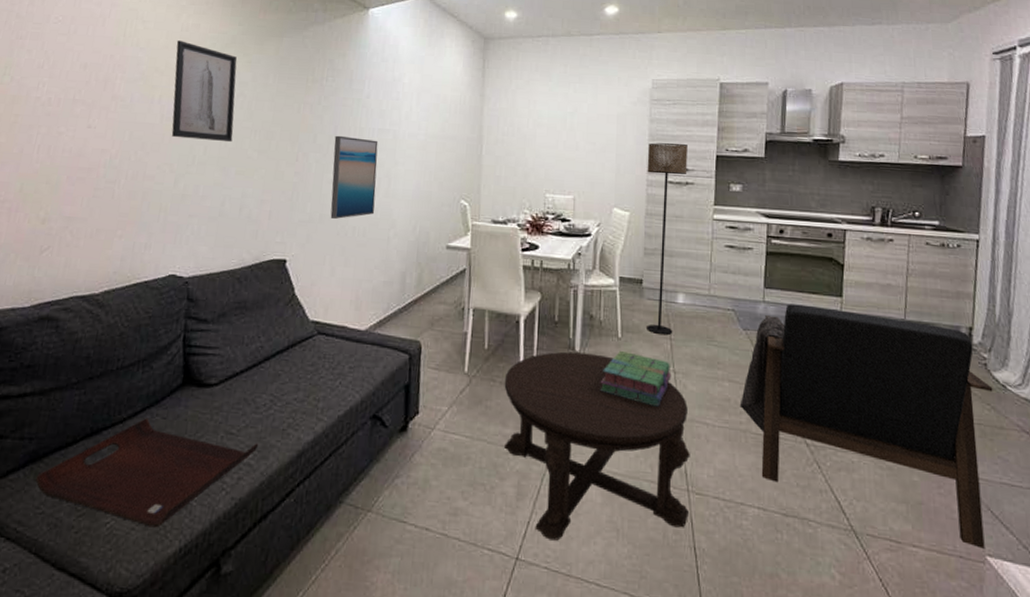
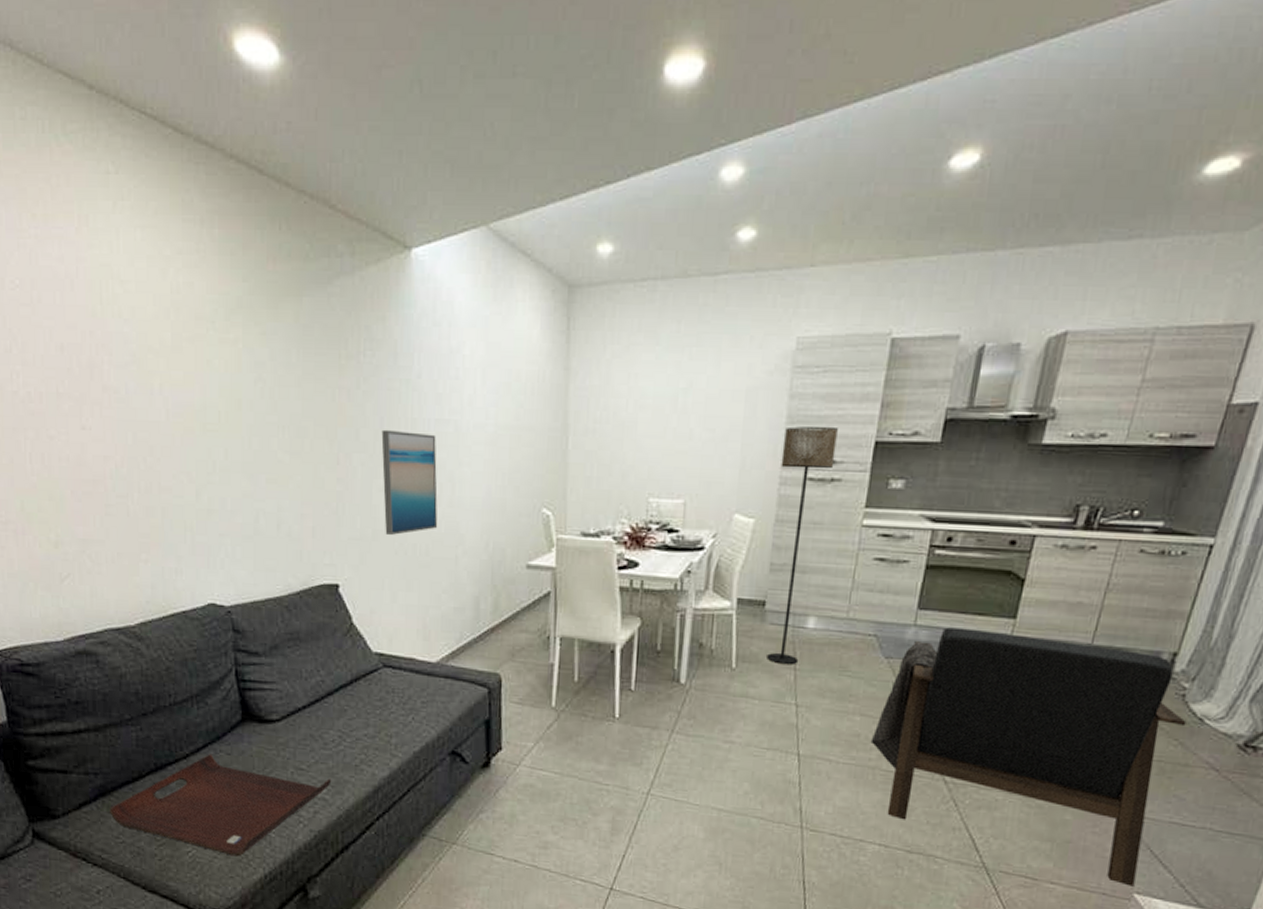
wall art: present [171,40,237,143] -> none [168,307,257,443]
coffee table: present [504,351,690,541] -> none [597,684,809,873]
stack of books: present [600,350,671,407] -> none [707,682,793,743]

